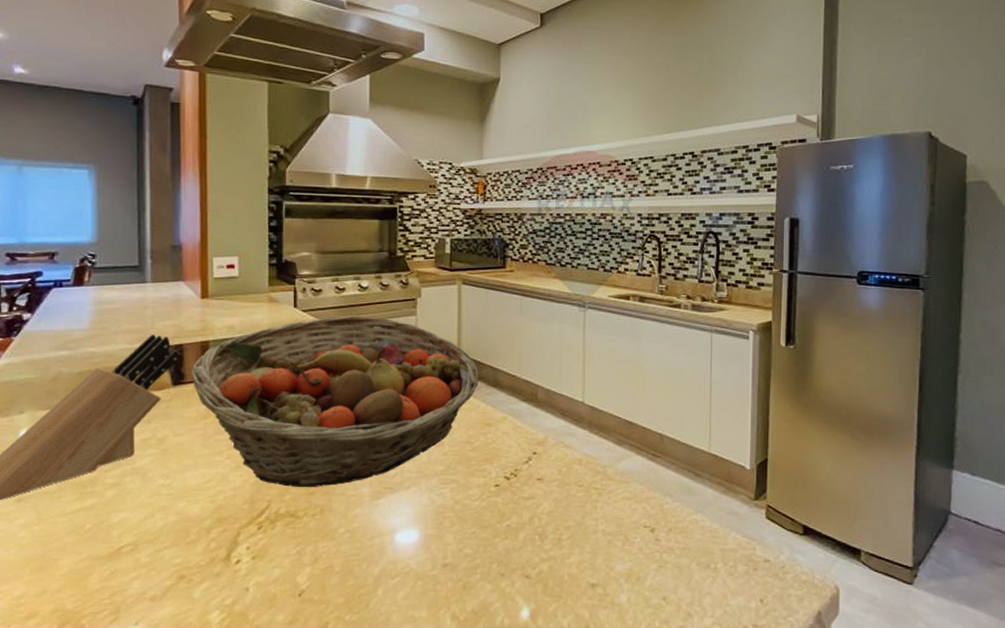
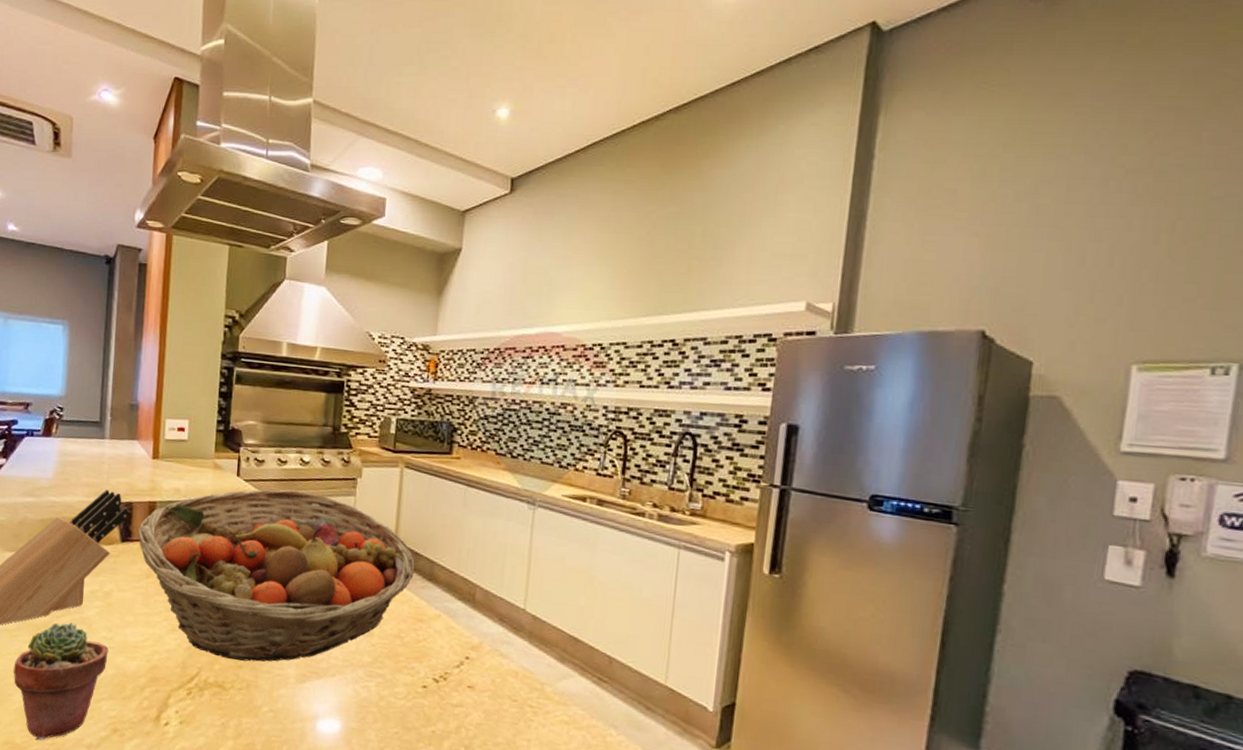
potted succulent: none [58,475,167,603] -> present [13,622,109,741]

